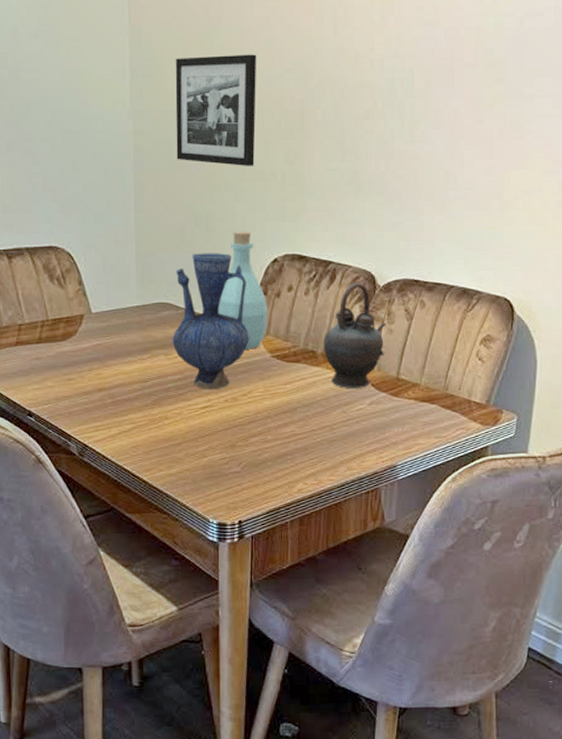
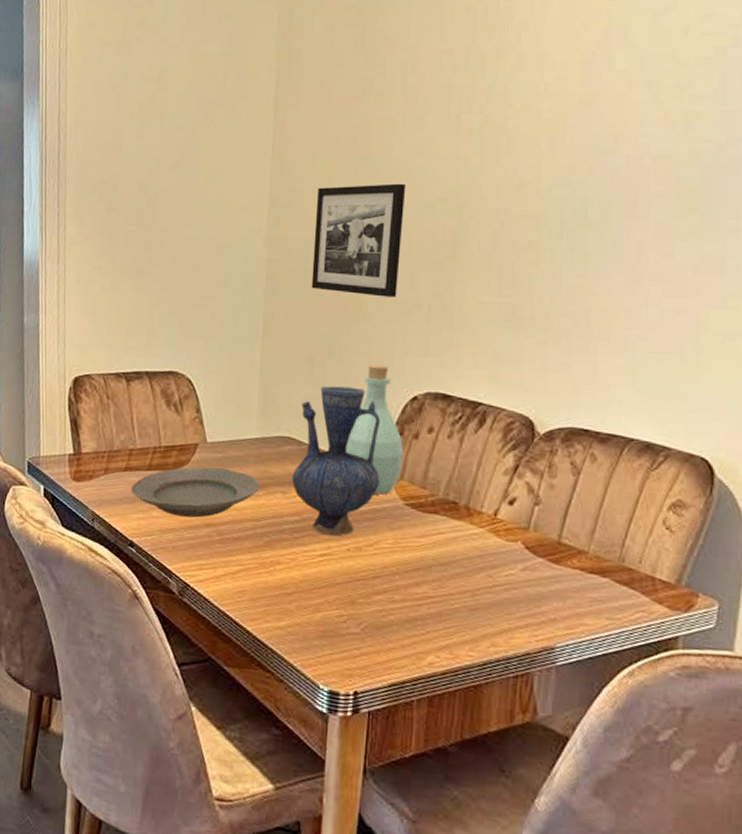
plate: none [24,336,143,384] -> present [131,467,259,518]
teapot: present [324,282,386,388] -> none [467,427,547,550]

